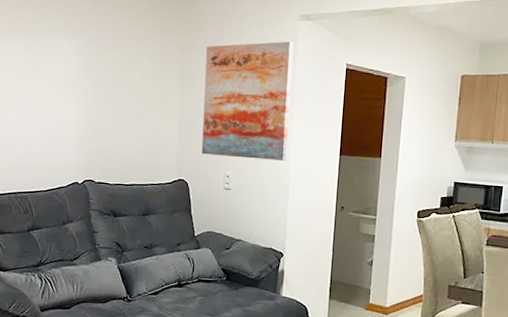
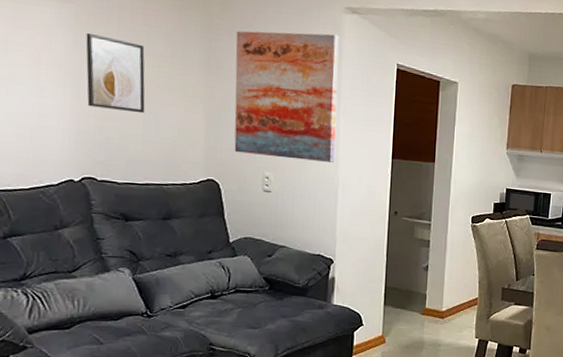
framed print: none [90,58,135,124] -> present [86,32,145,114]

